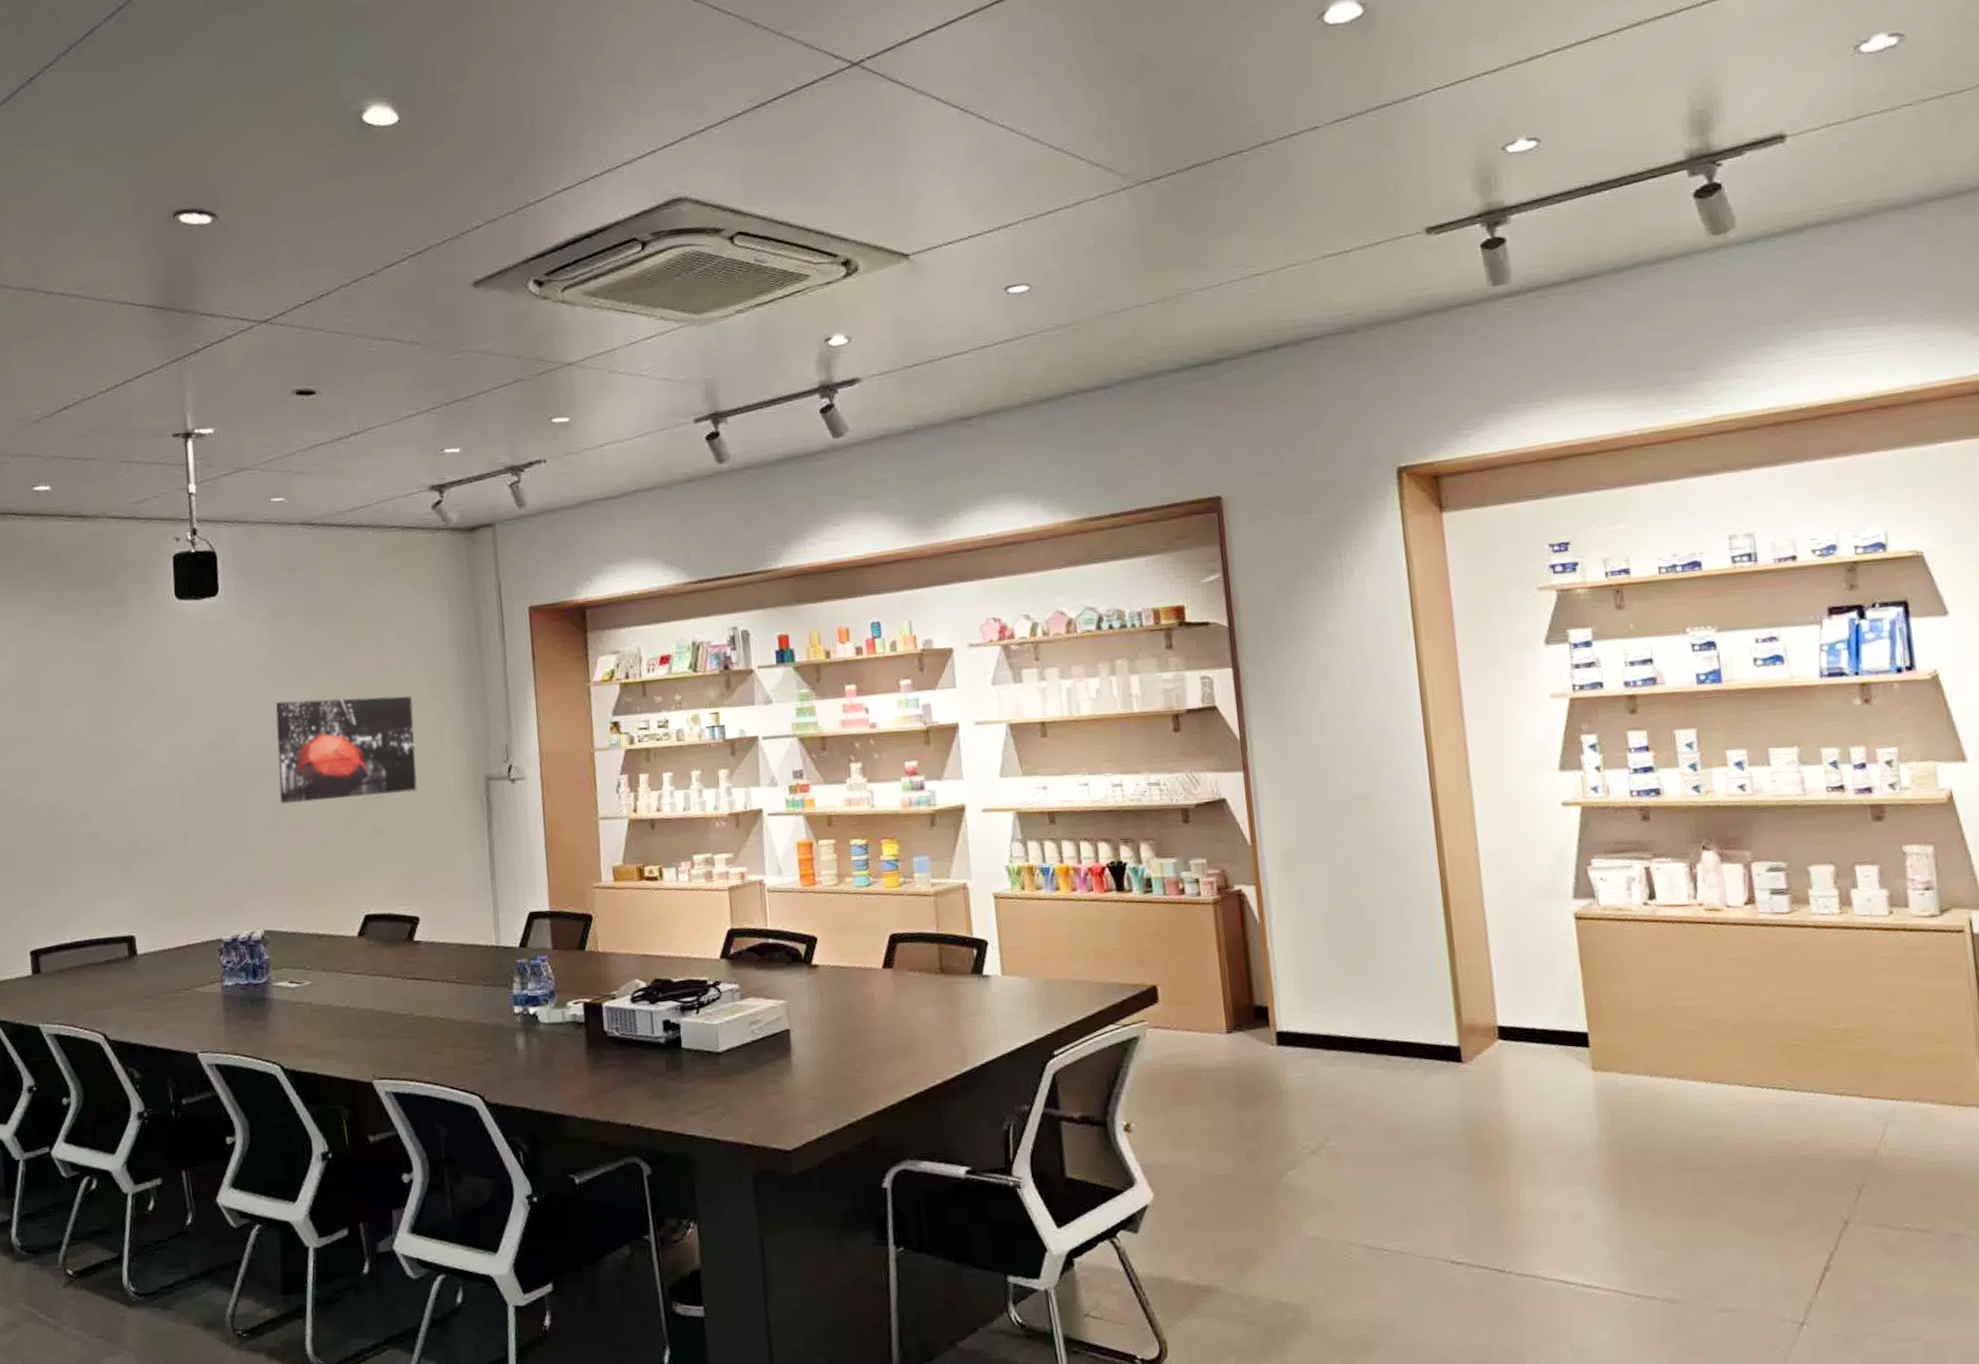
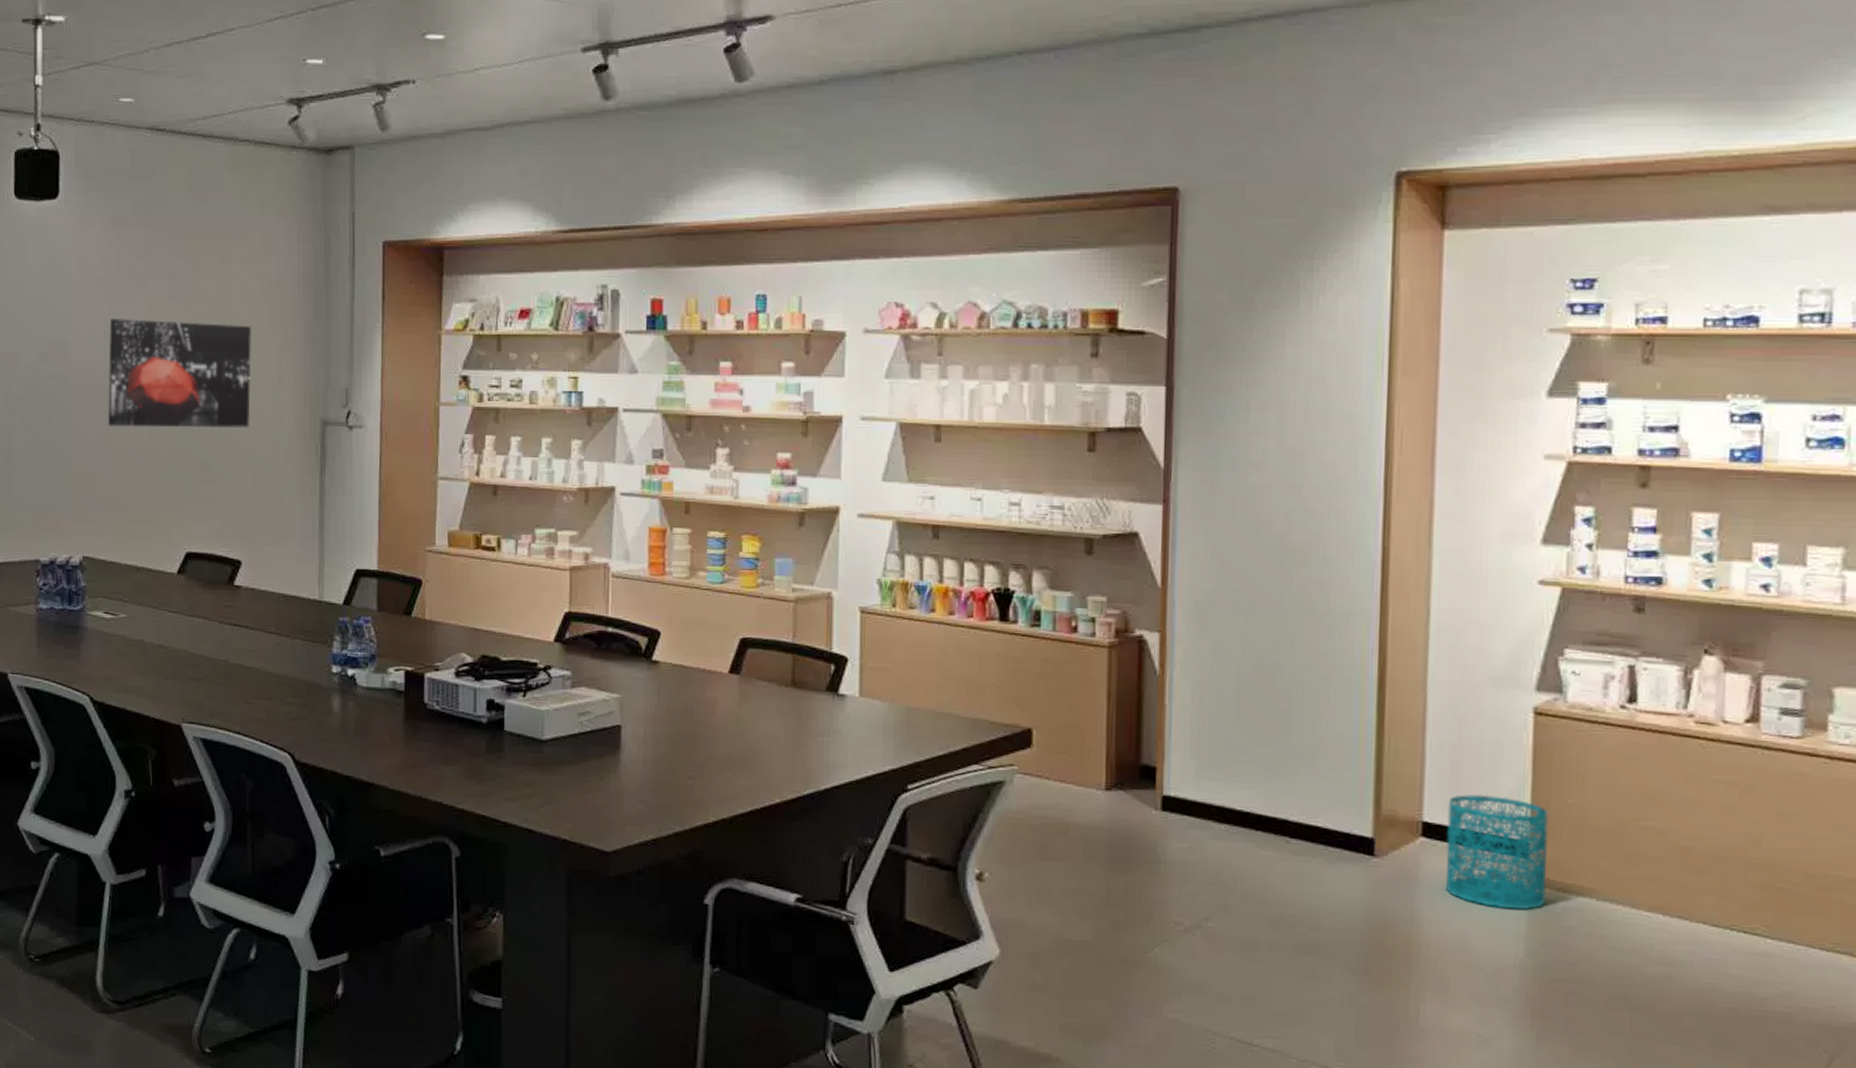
wastebasket: none [1516,995,1609,1096] -> present [1445,794,1548,910]

